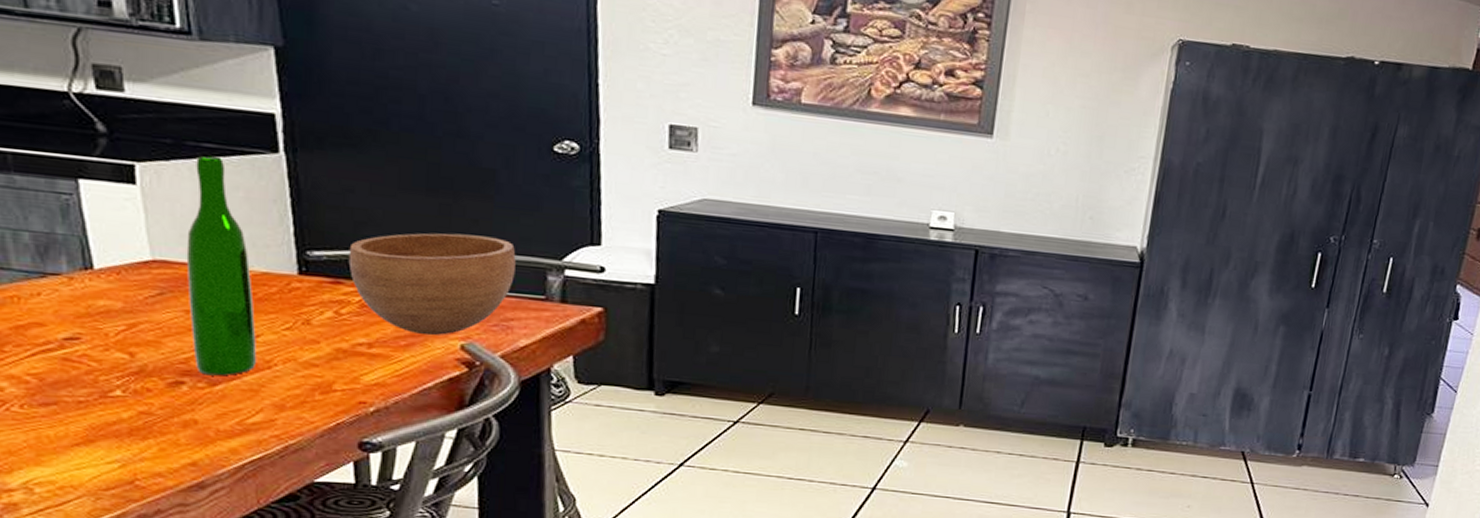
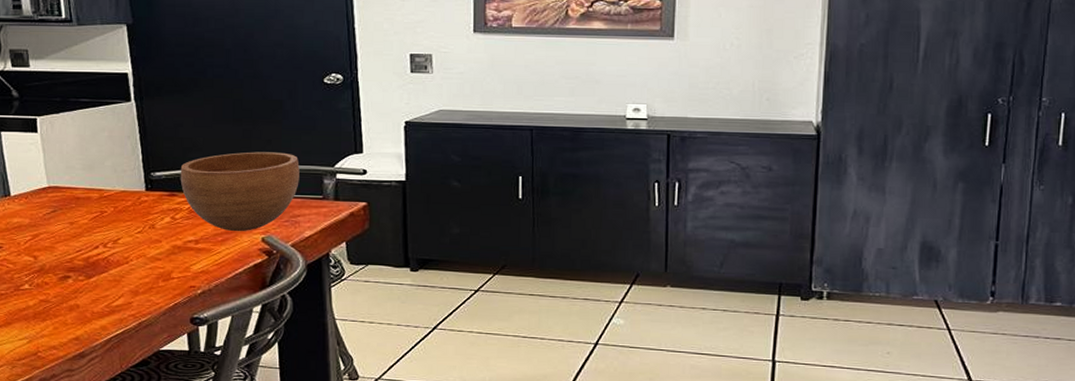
wine bottle: present [186,156,257,376] -> none [70,107,119,271]

